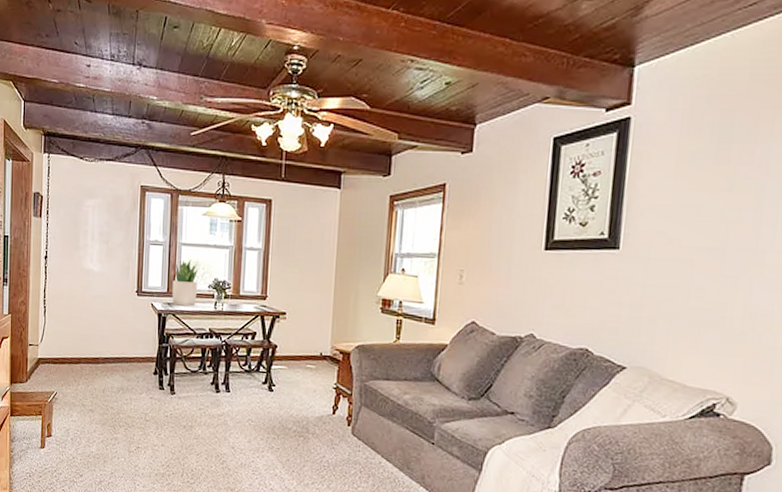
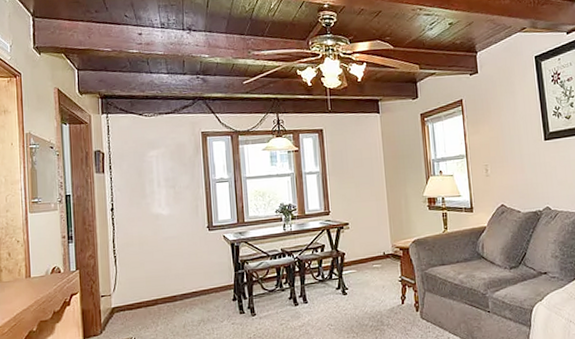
planter: present [172,258,199,307] -> none [241,189,266,234]

